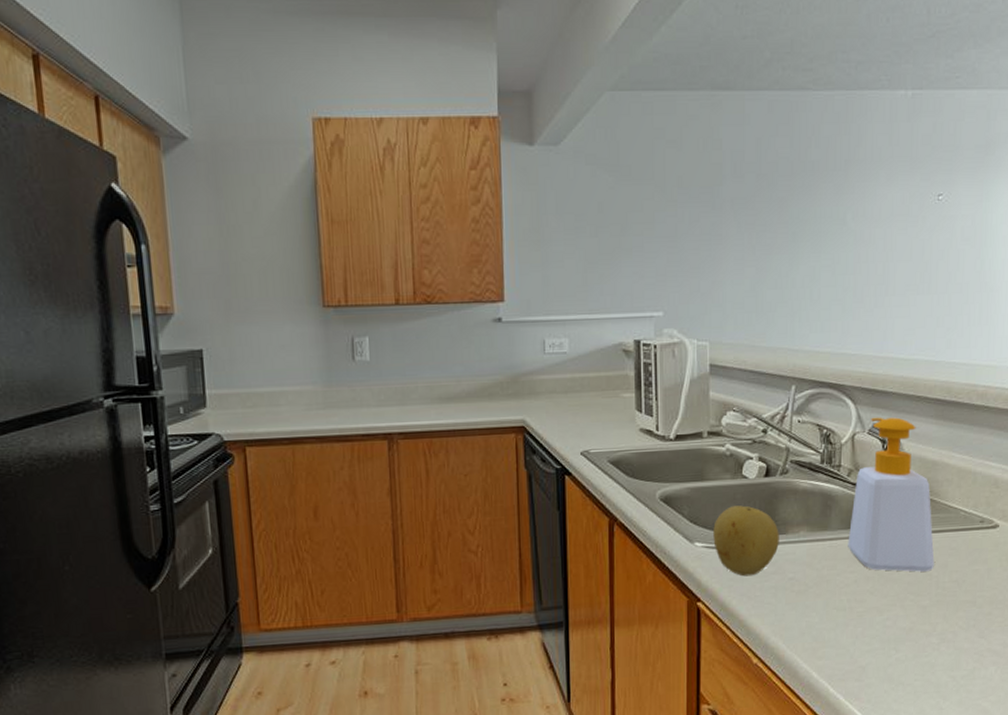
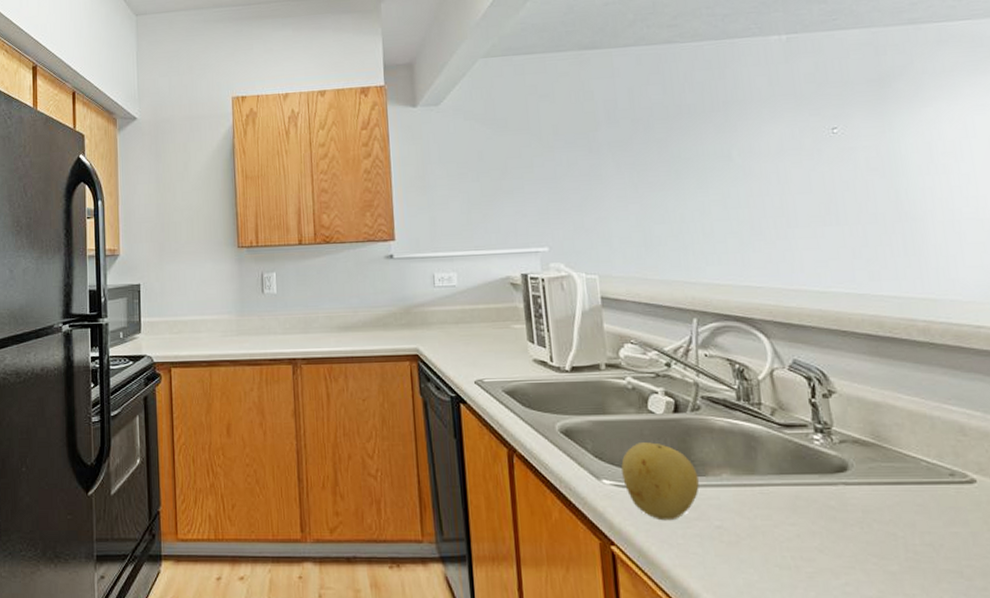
soap bottle: present [848,417,935,572] -> none [781,352,898,530]

